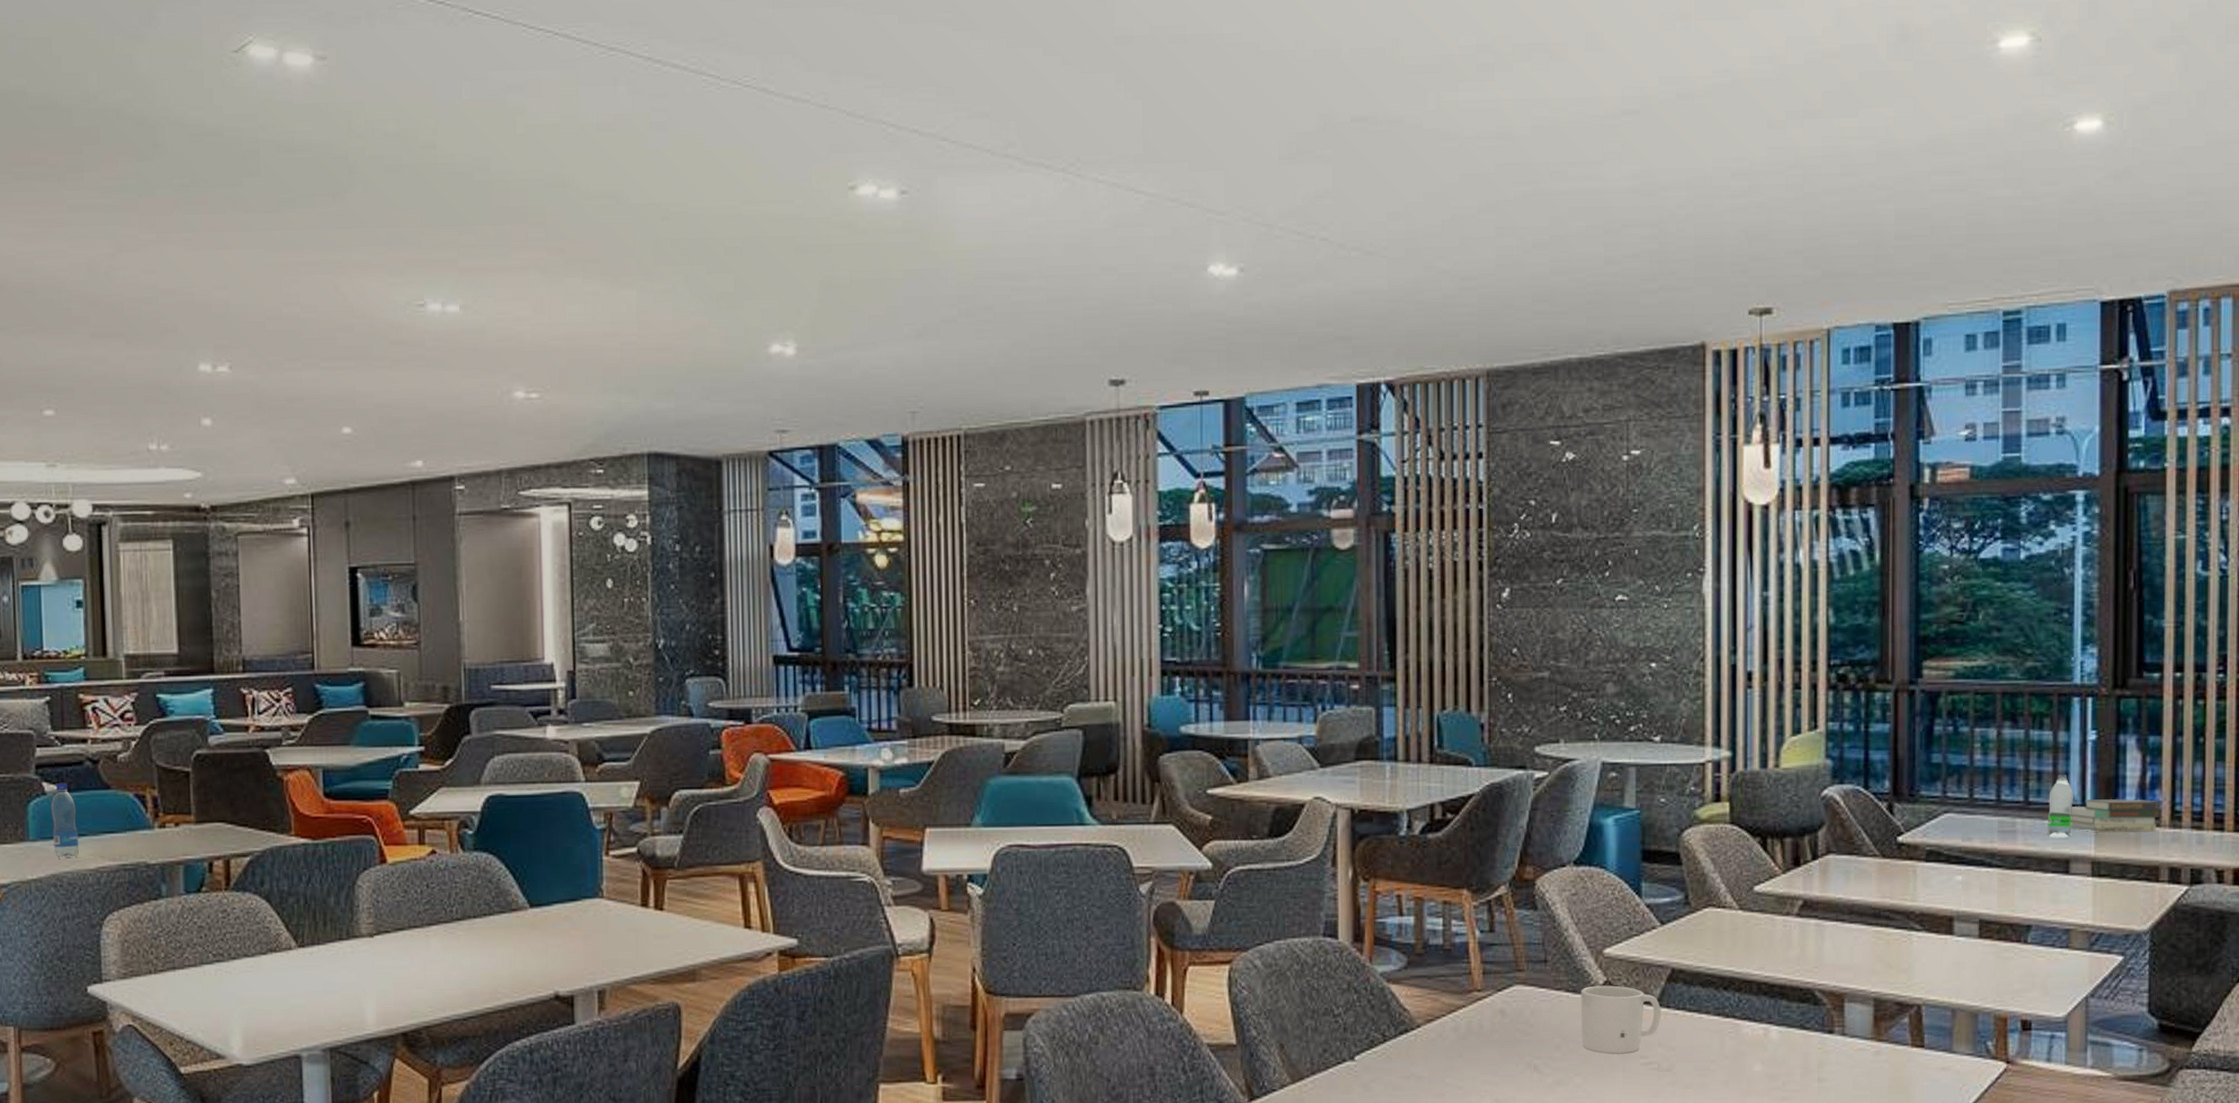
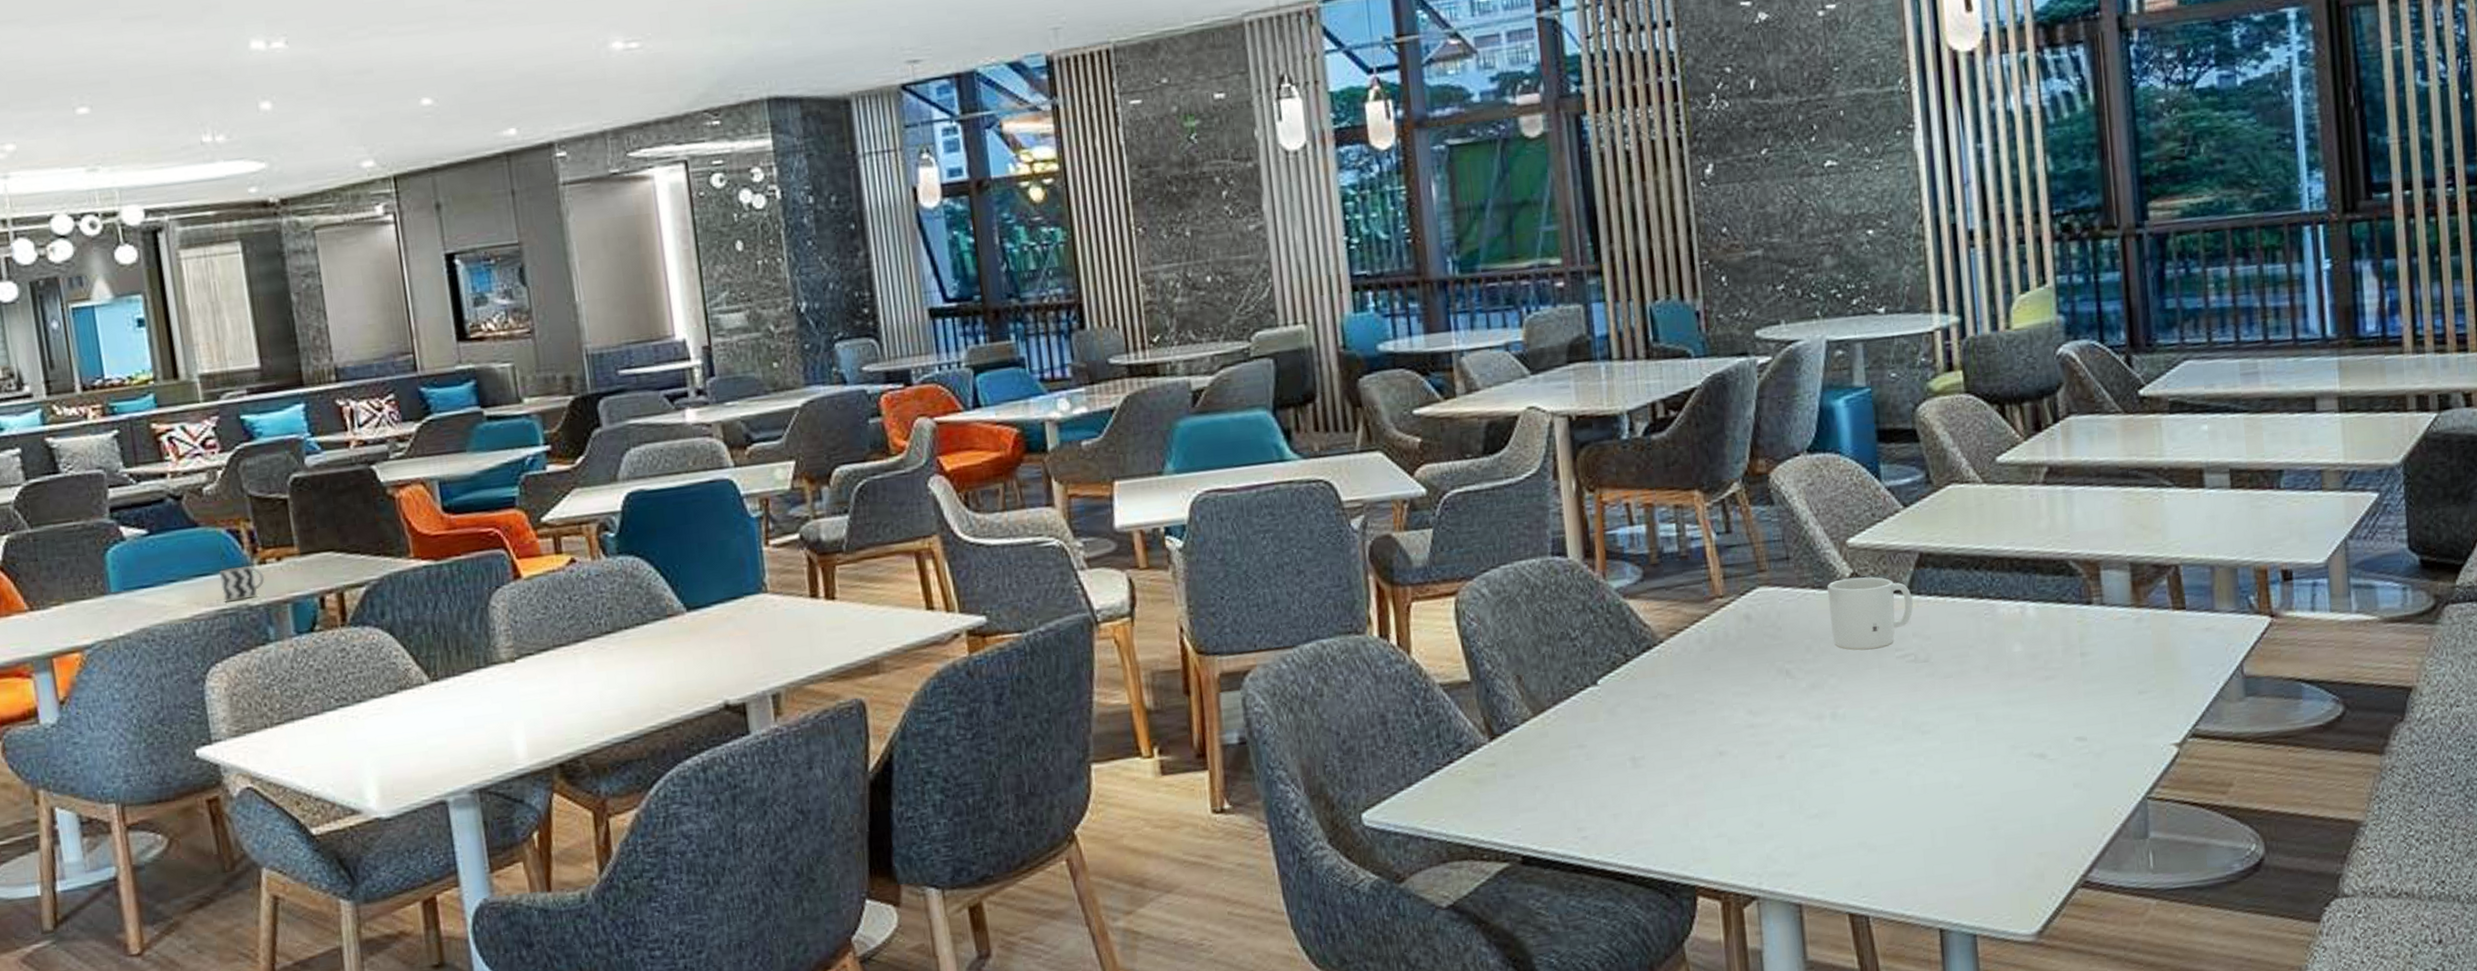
bottle: present [51,783,80,859] -> none [131,525,170,610]
cup: none [123,828,163,858] -> present [218,566,265,601]
bottle: present [2047,775,2073,838] -> none [2288,308,2315,376]
books: present [2071,798,2161,834] -> none [2312,326,2403,367]

